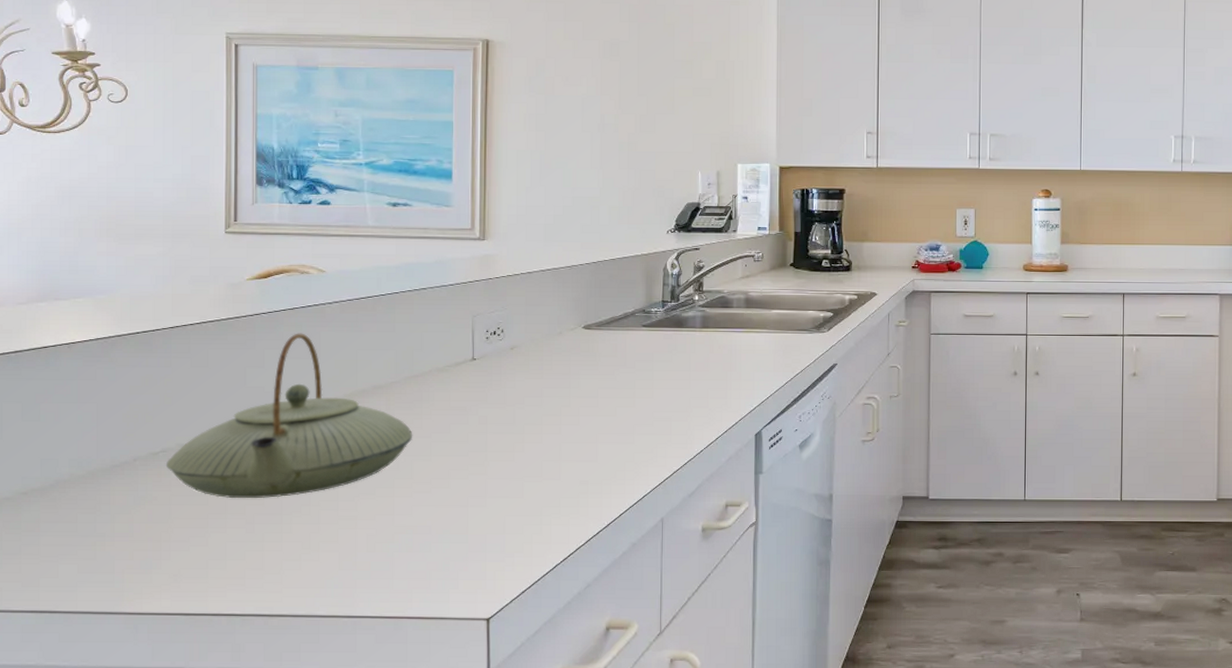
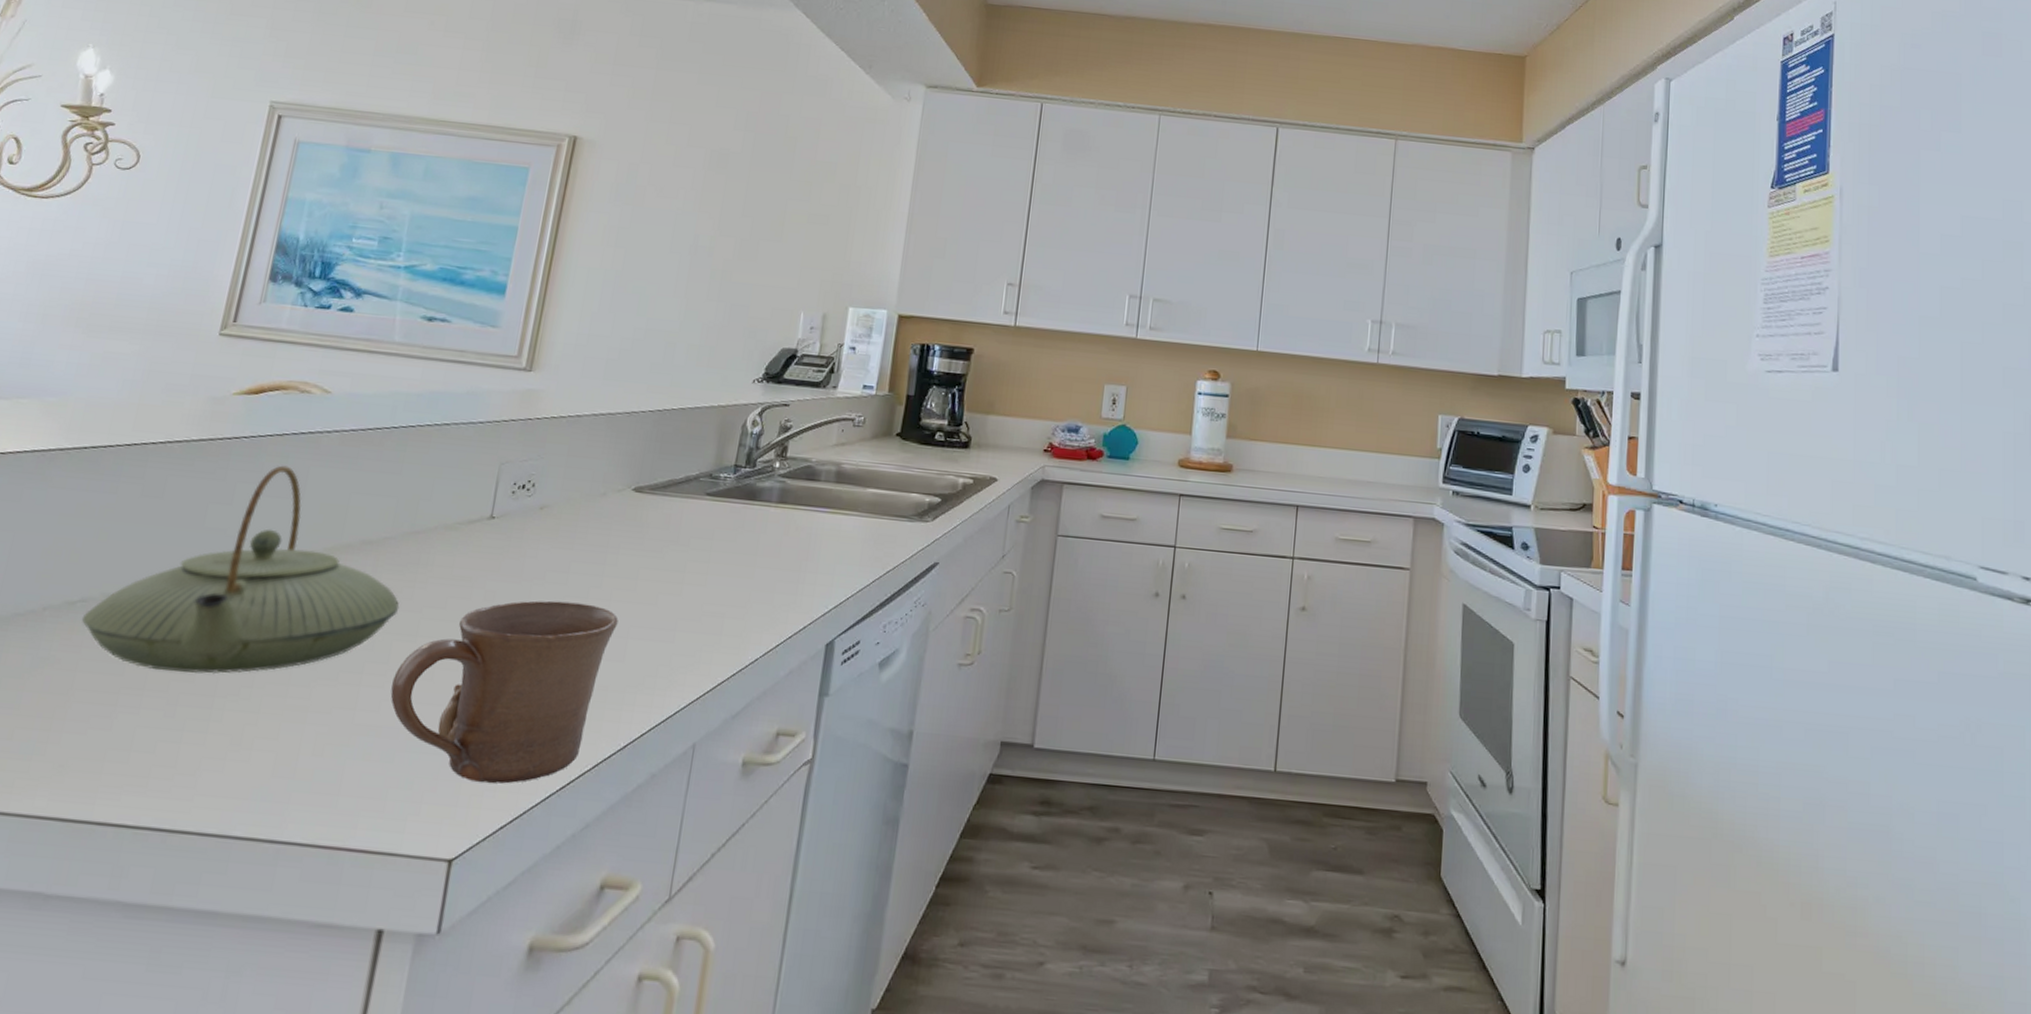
mug: none [419,419,588,561] -> present [390,600,619,784]

